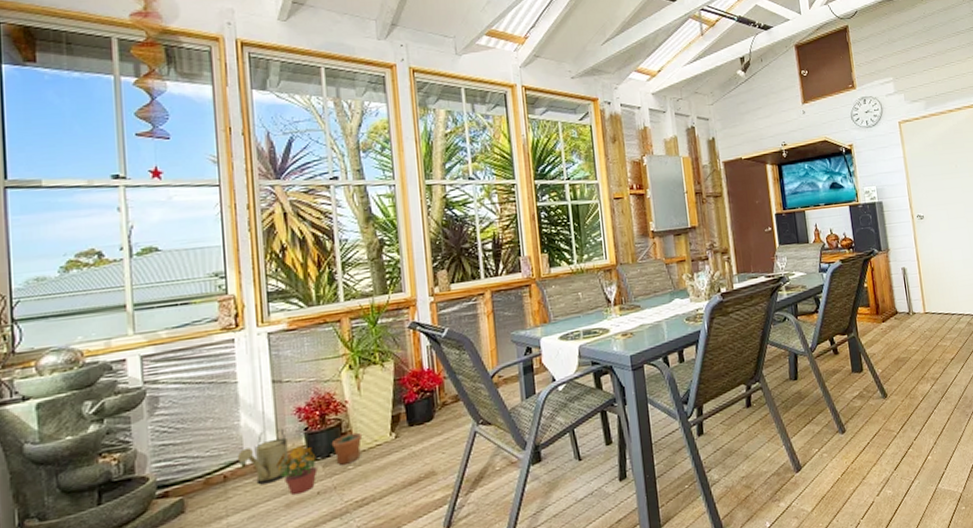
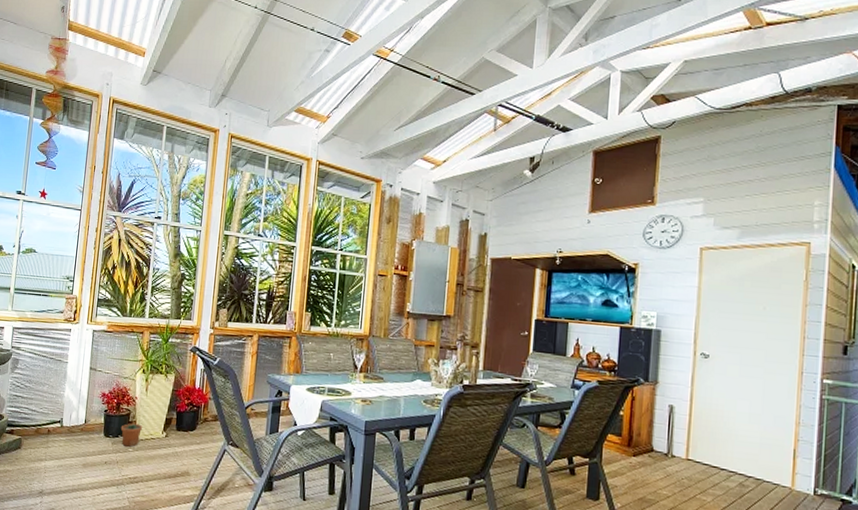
watering can: present [237,428,290,485] -> none [58,404,92,445]
flowerpot: present [277,446,318,495] -> none [82,422,109,460]

